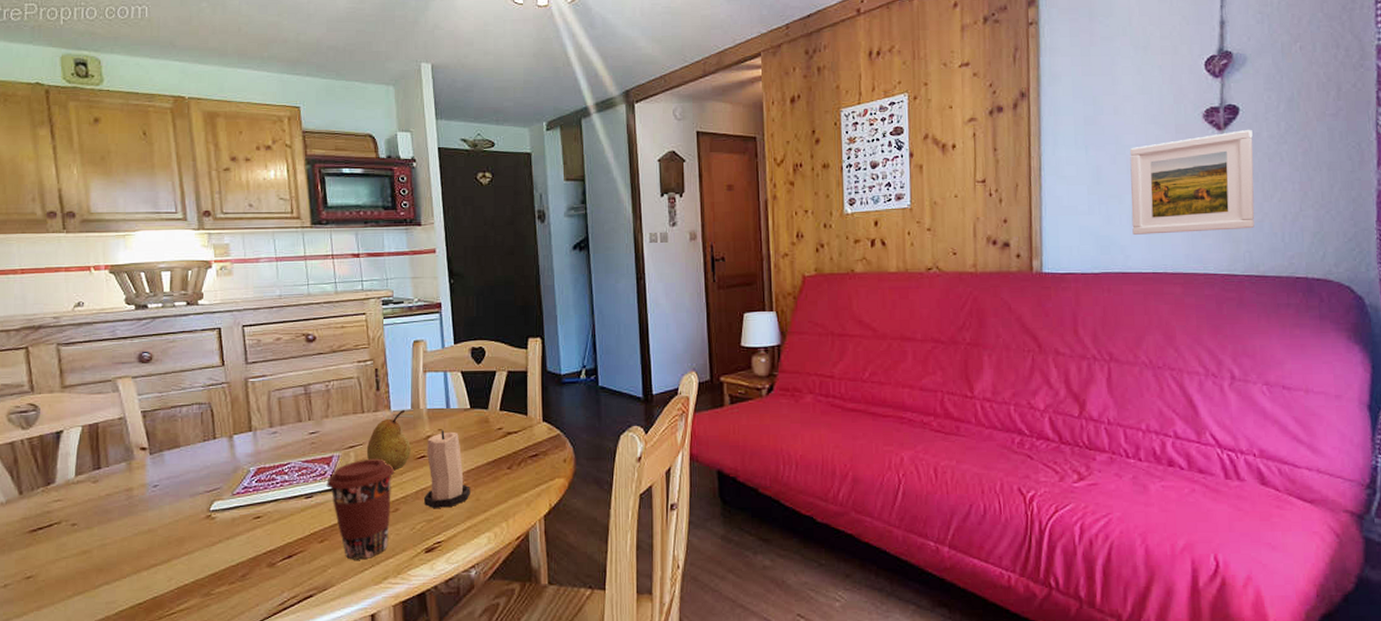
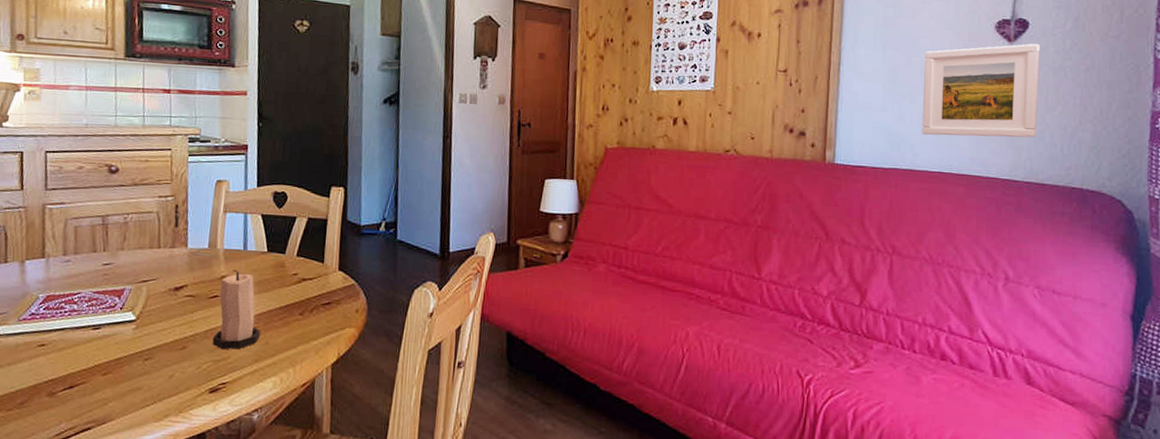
coffee cup: present [326,458,394,560] -> none [115,294,185,396]
fruit: present [366,409,411,471] -> none [159,247,204,309]

